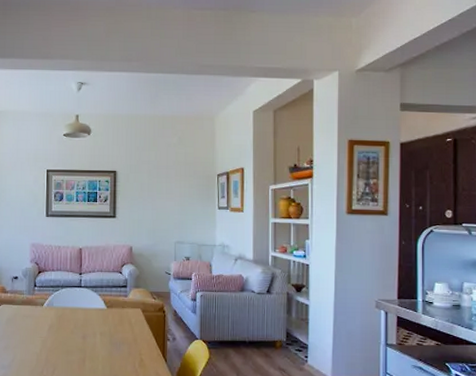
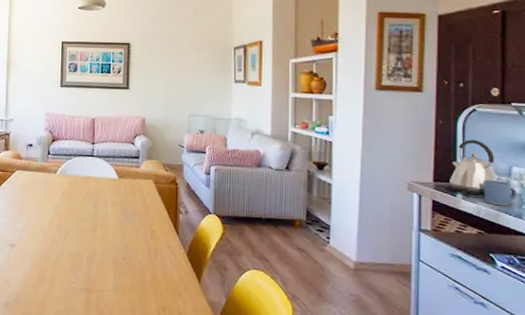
kettle: none [411,258,452,313] -> present [449,139,498,199]
mug: none [439,295,468,319] -> present [482,180,517,206]

